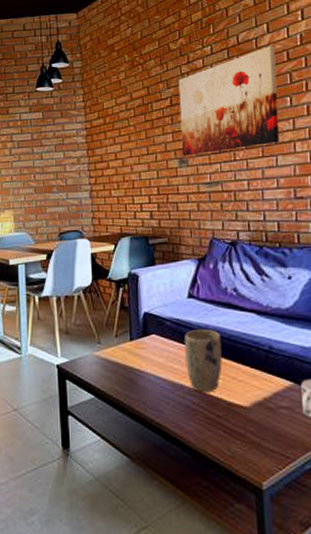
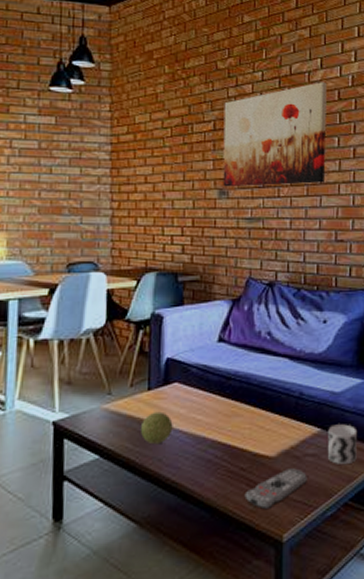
decorative ball: none [127,360,154,389] -> present [141,411,173,445]
plant pot: present [184,330,222,393] -> none [210,376,250,445]
remote control: none [222,419,283,457] -> present [244,468,307,510]

